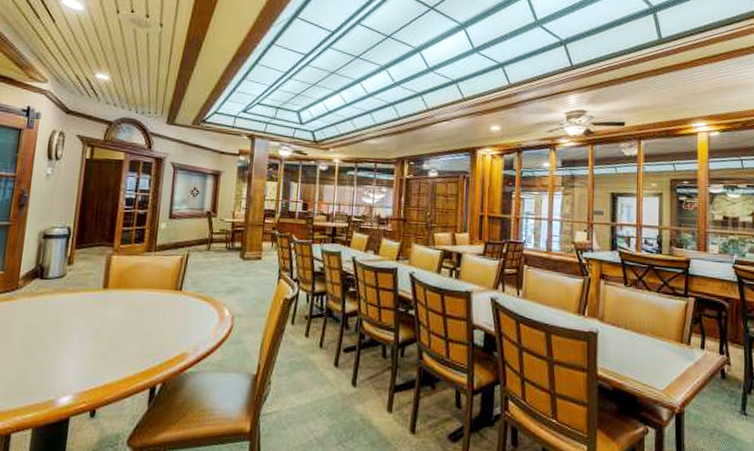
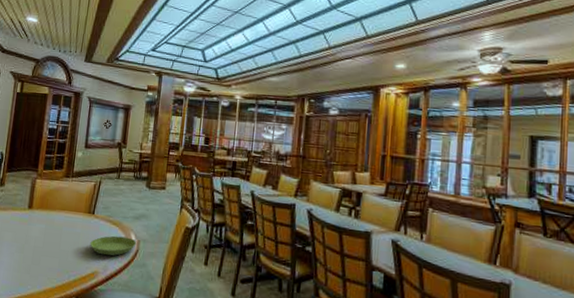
saucer: none [177,312,231,335] -> present [89,235,137,256]

